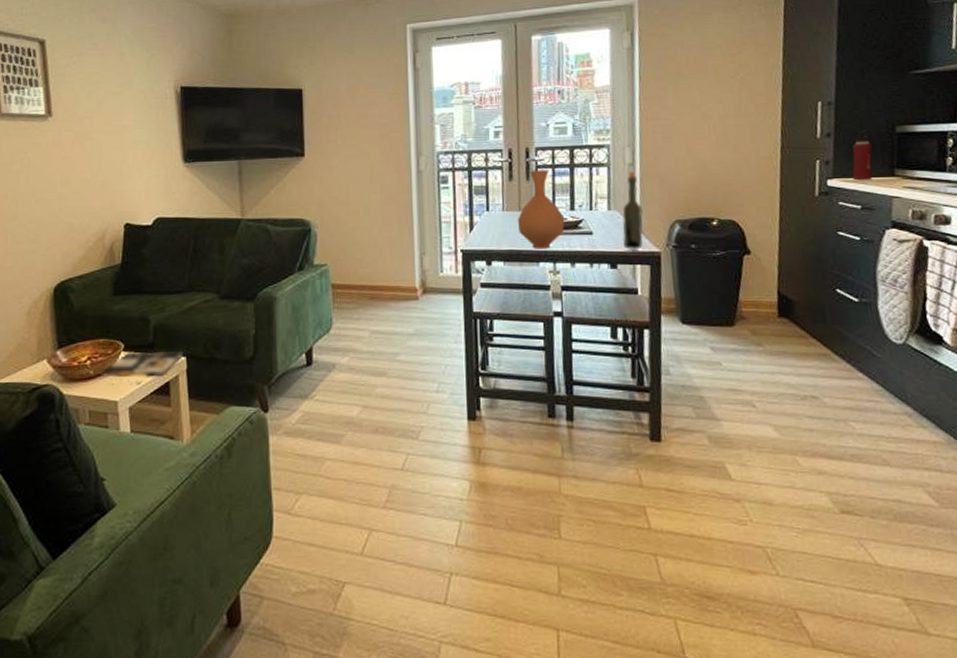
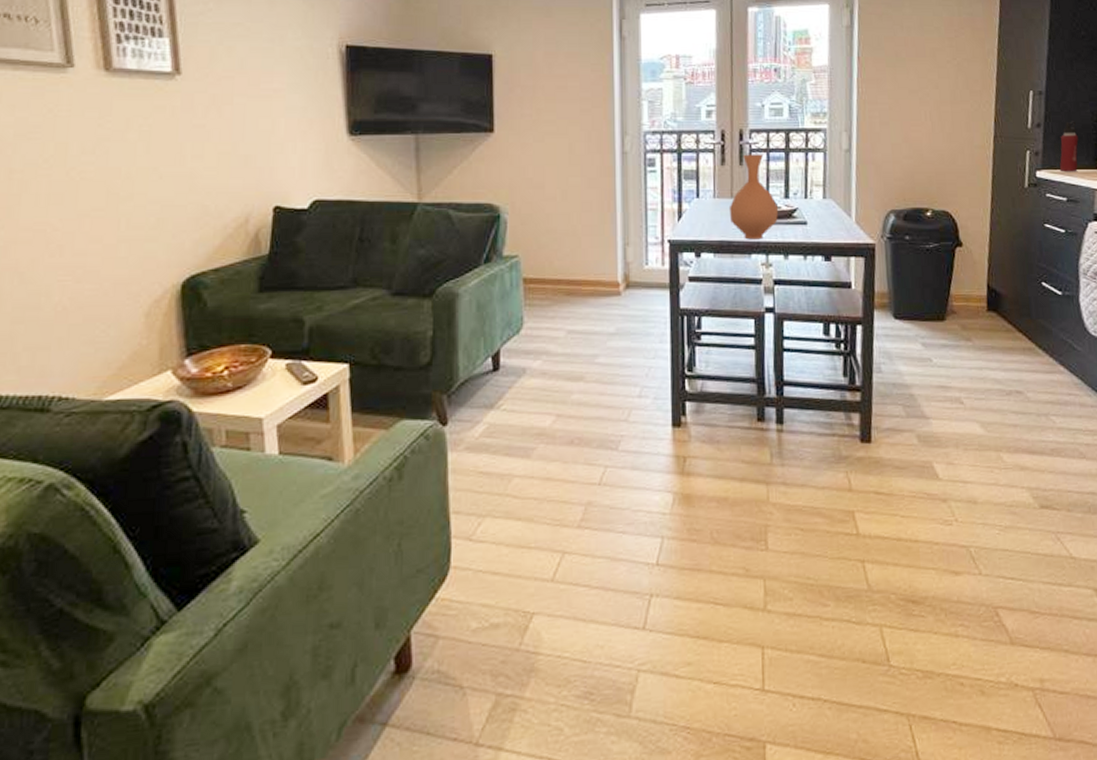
magazine: present [102,352,183,385] -> none [242,358,345,399]
wine bottle: present [622,172,643,251] -> none [836,158,858,242]

